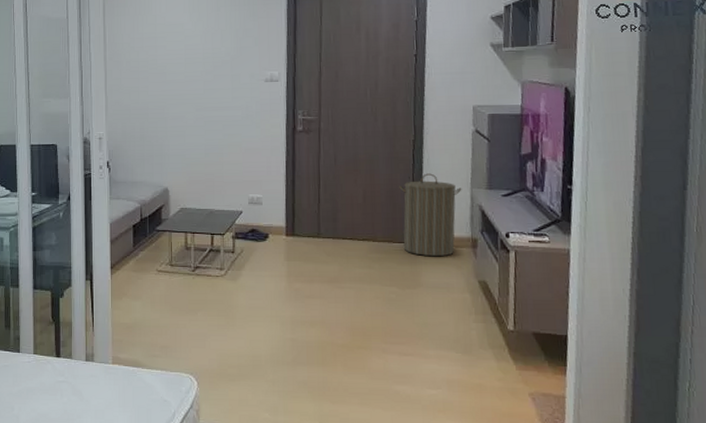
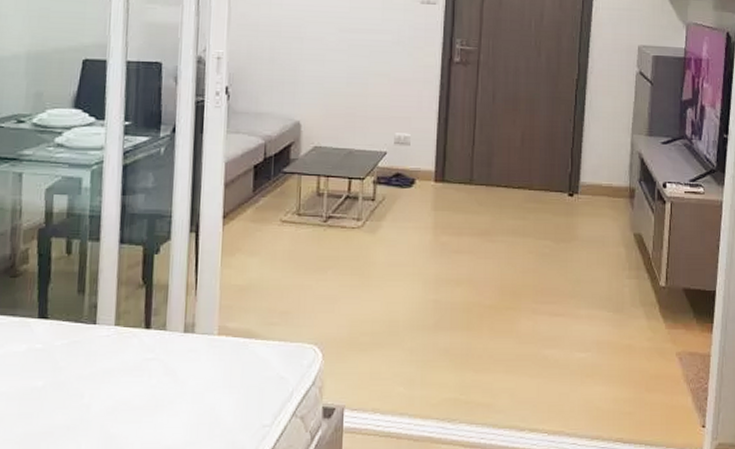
laundry hamper: present [399,173,462,257] -> none [559,116,623,208]

